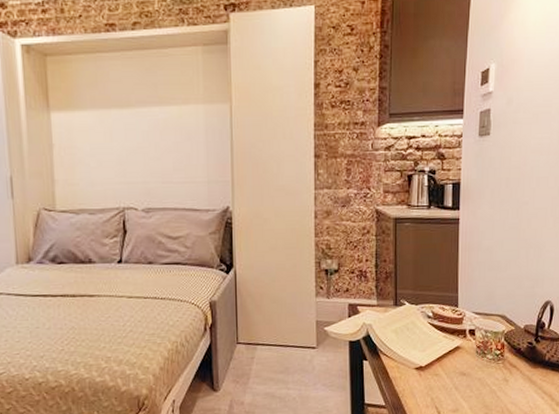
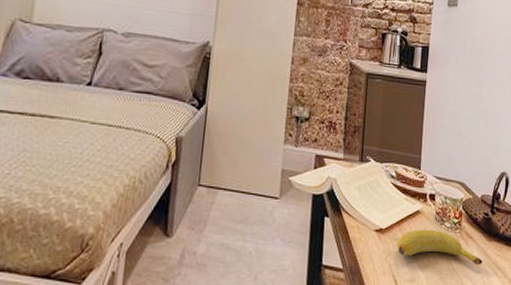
banana: none [438,362,528,392] -> present [397,229,483,266]

